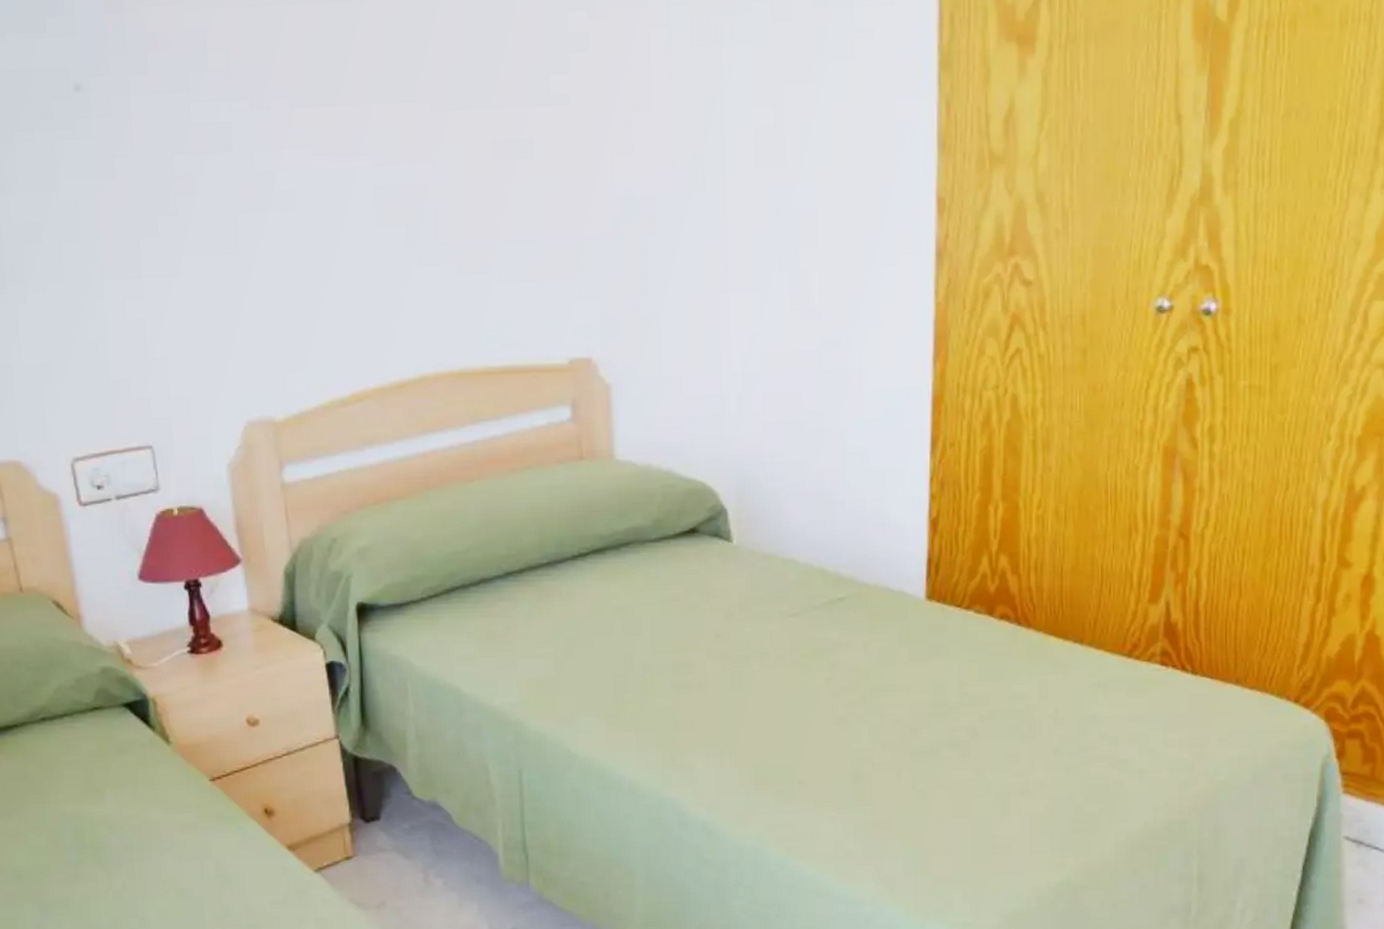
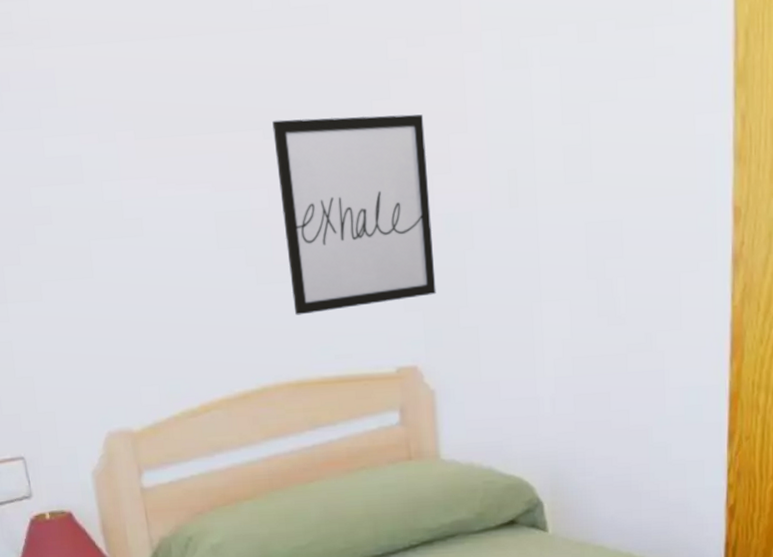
wall art: none [441,90,614,300] -> present [272,114,436,315]

